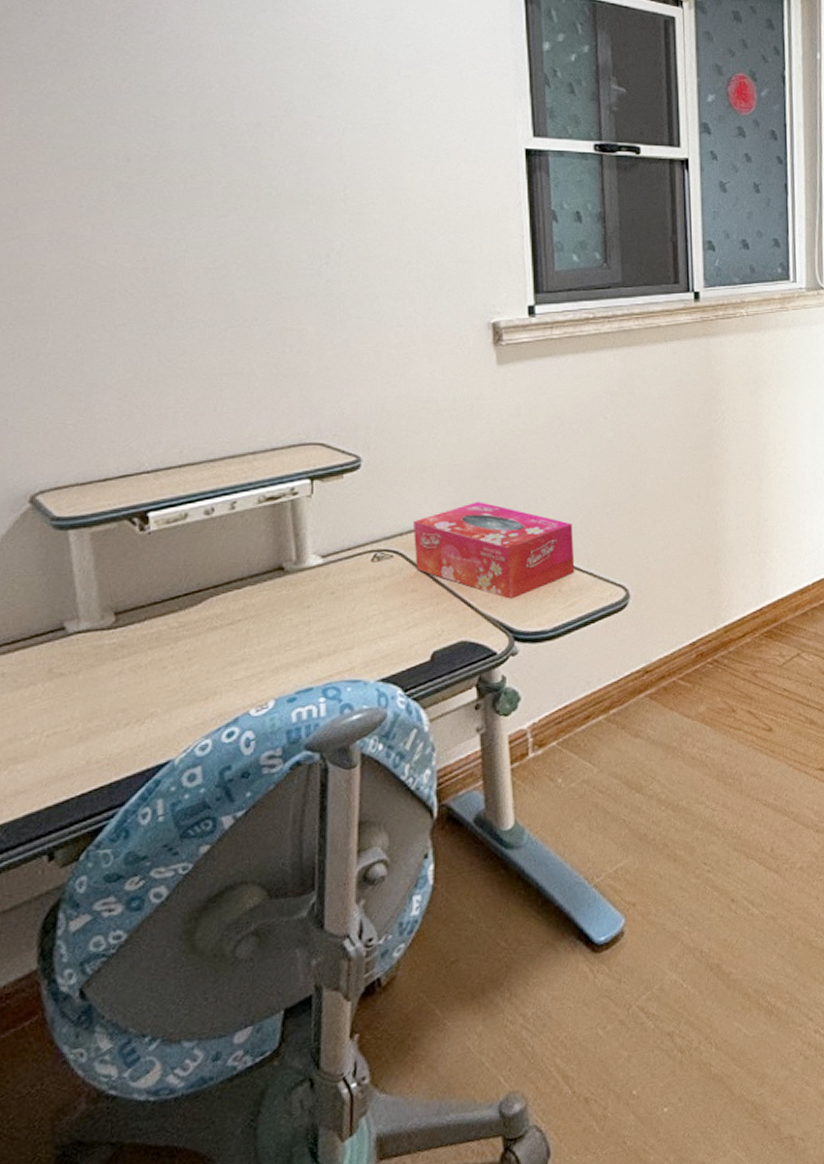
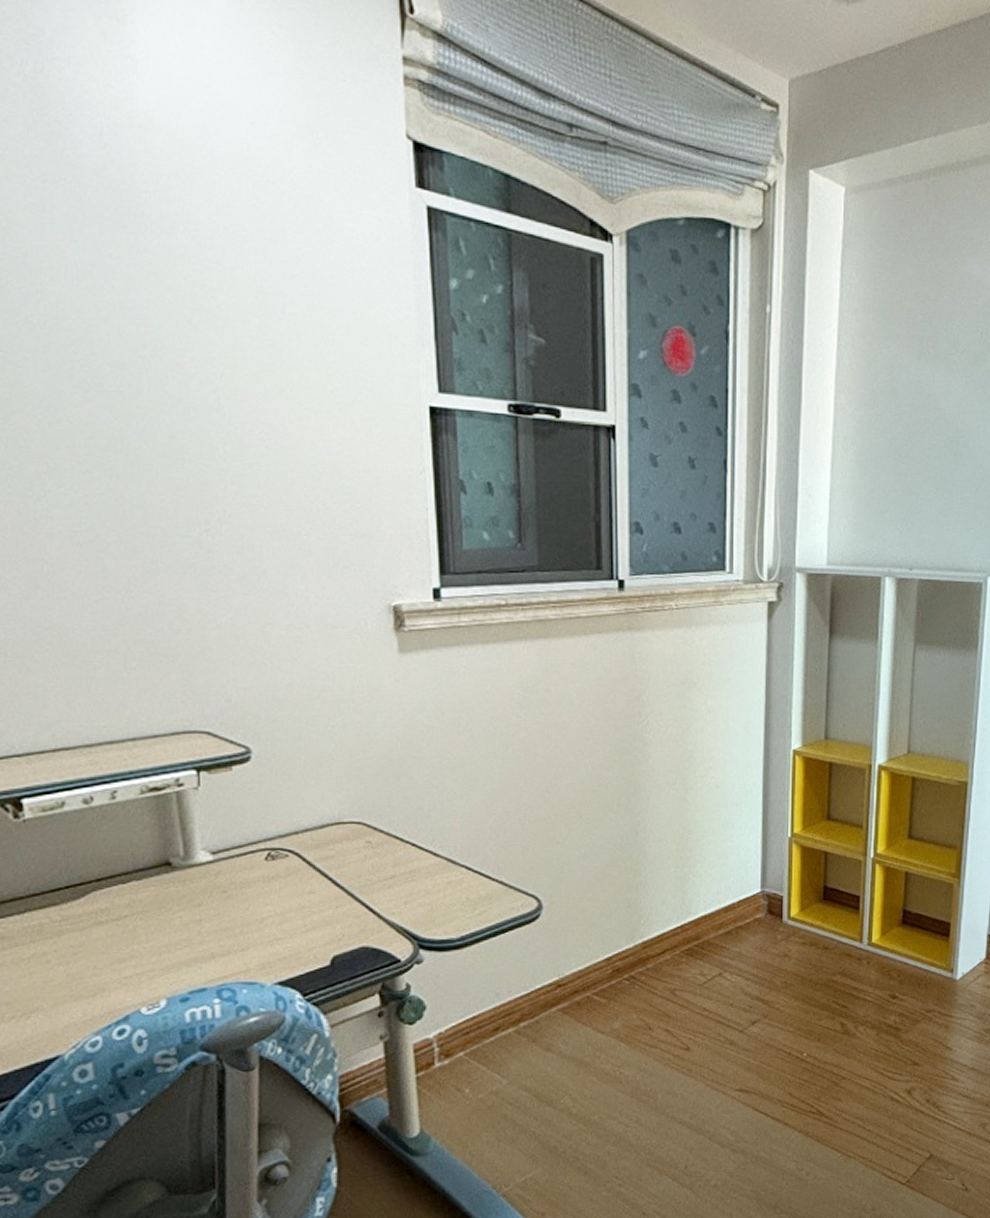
tissue box: present [413,501,575,600] -> none [310,800,484,906]

